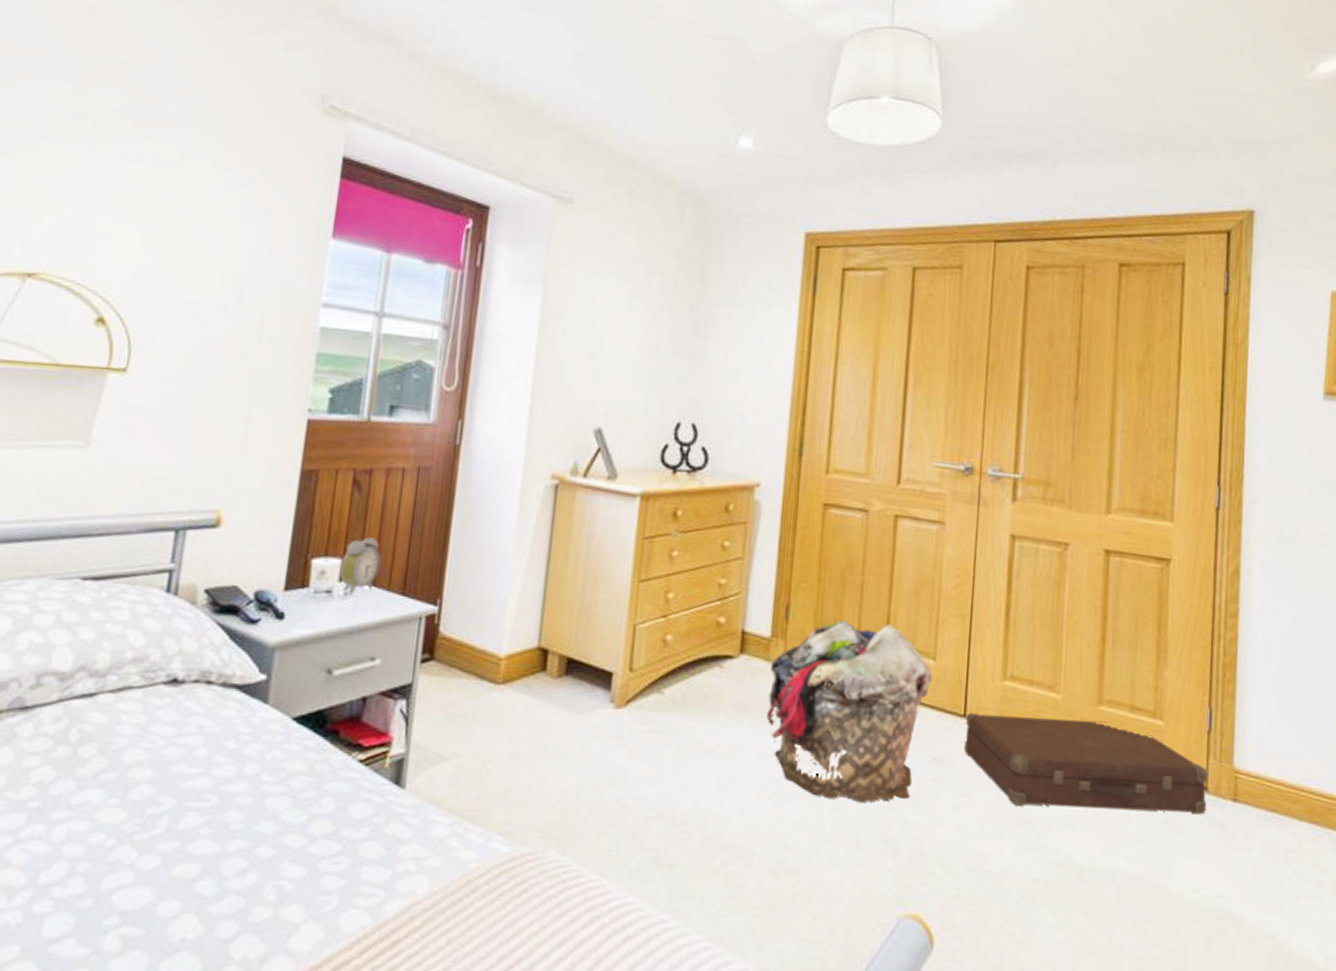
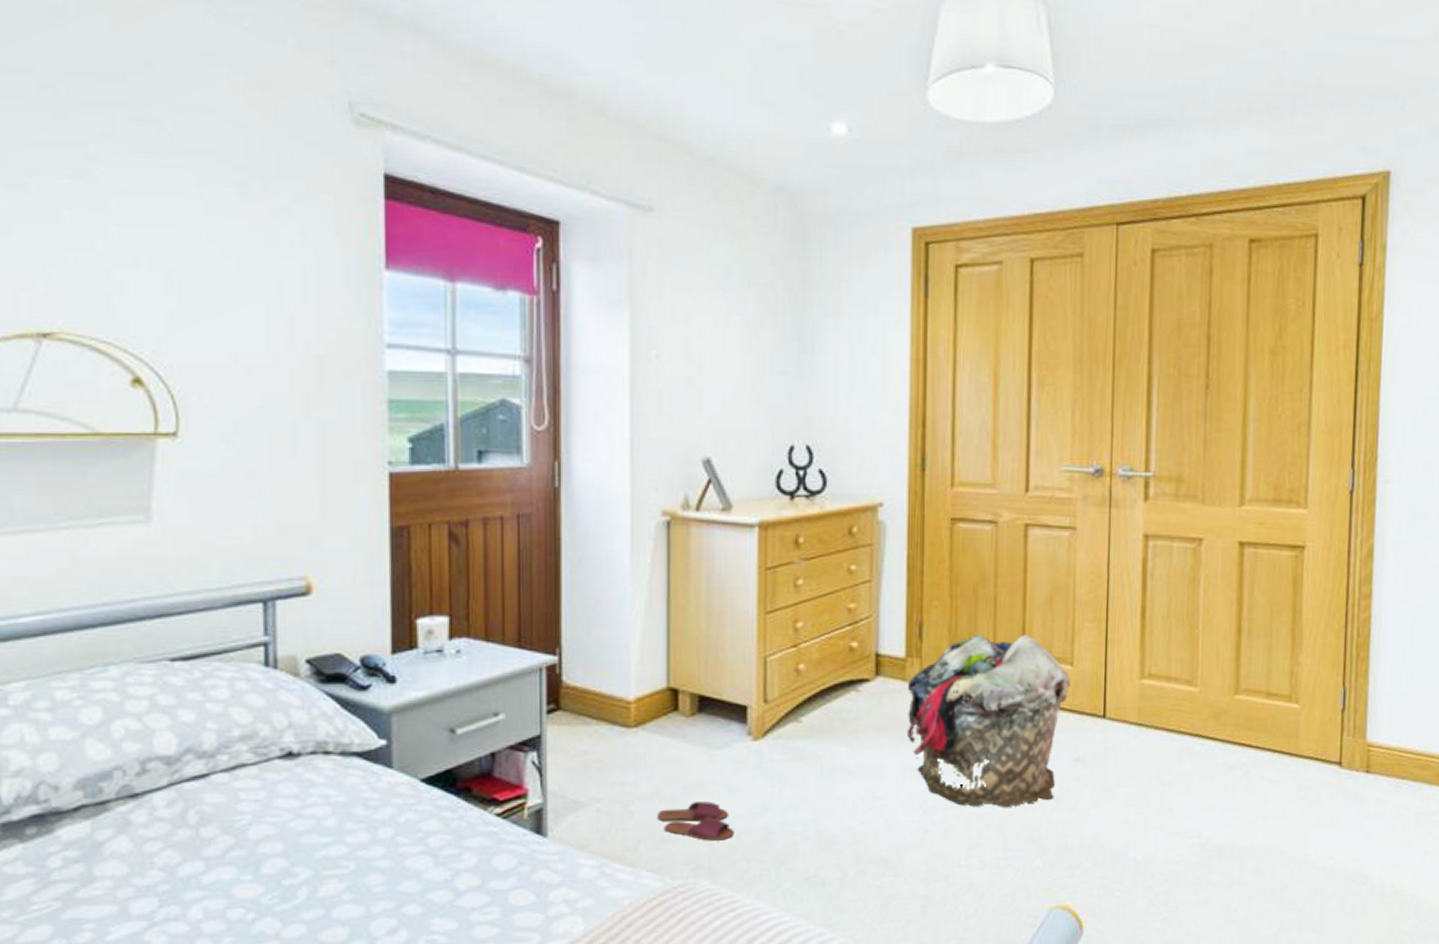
alarm clock: present [339,537,381,596] -> none [448,592,491,653]
slippers: none [514,766,588,809] -> present [657,801,734,841]
suitcase: present [964,712,1208,814] -> none [1105,709,1342,796]

